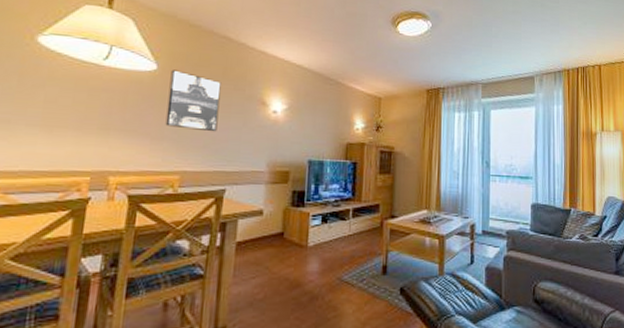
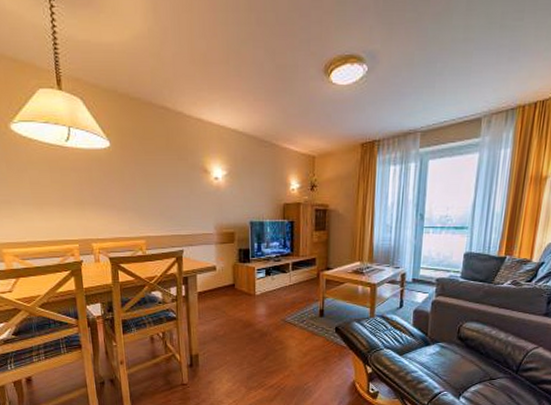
wall art: present [165,69,221,132] -> none [122,145,169,201]

